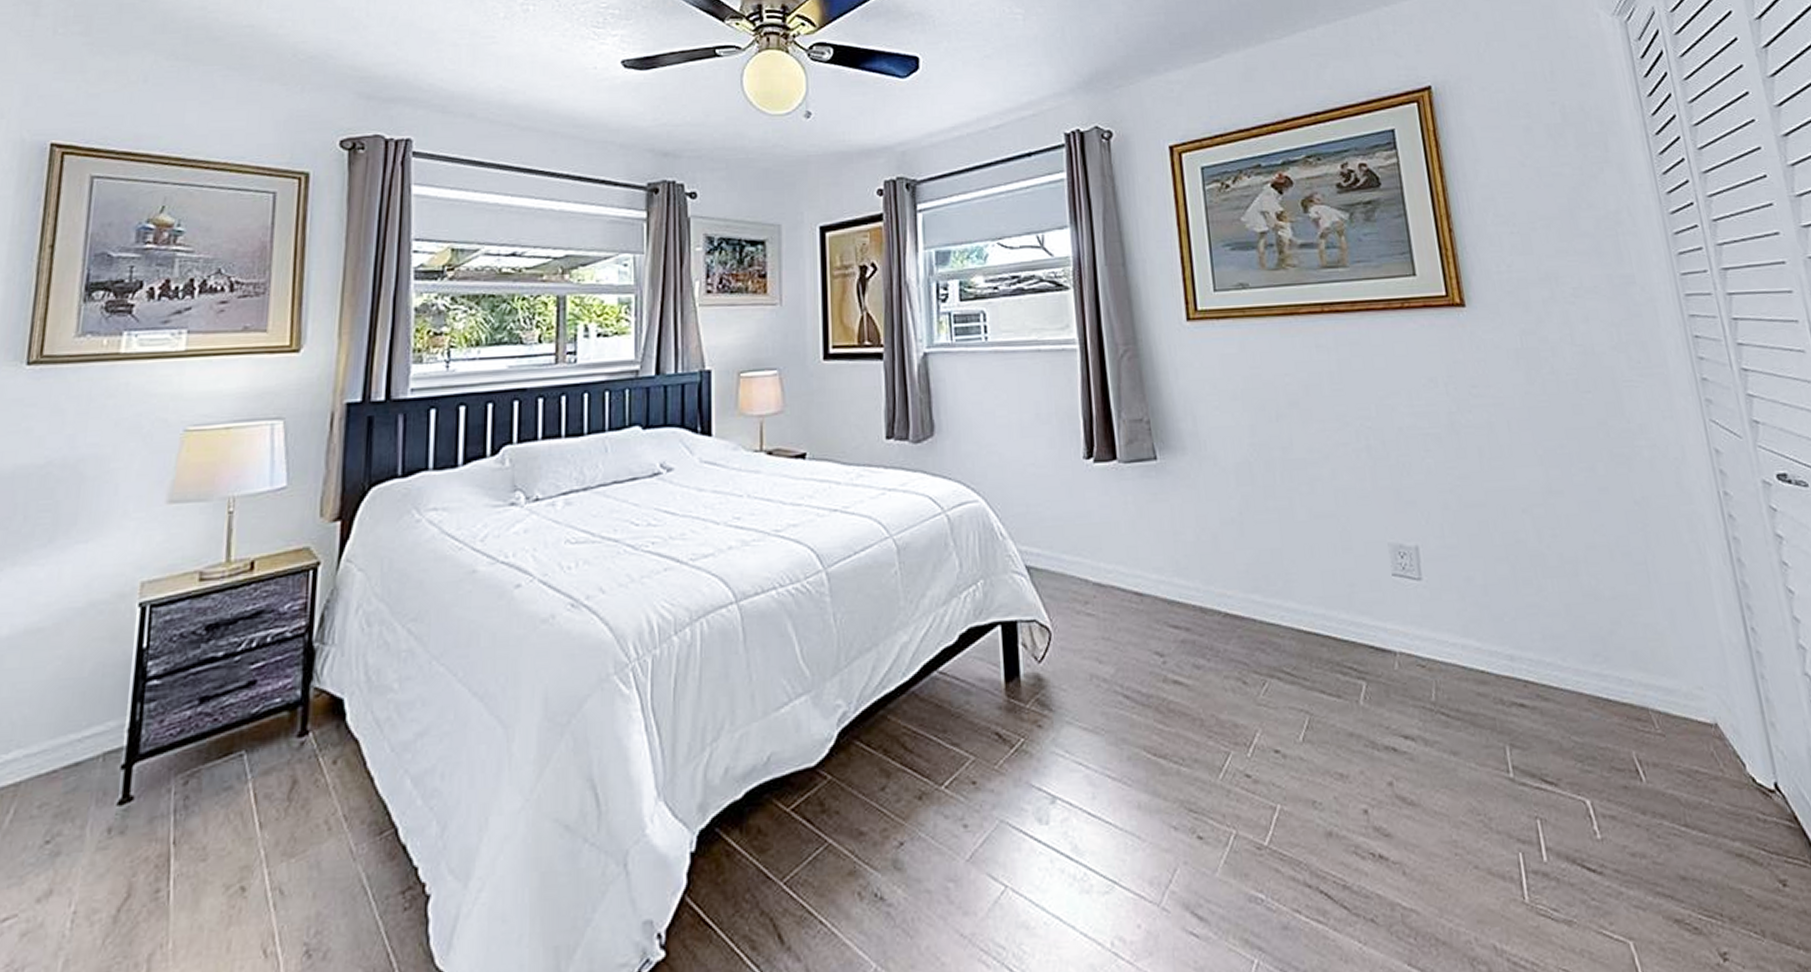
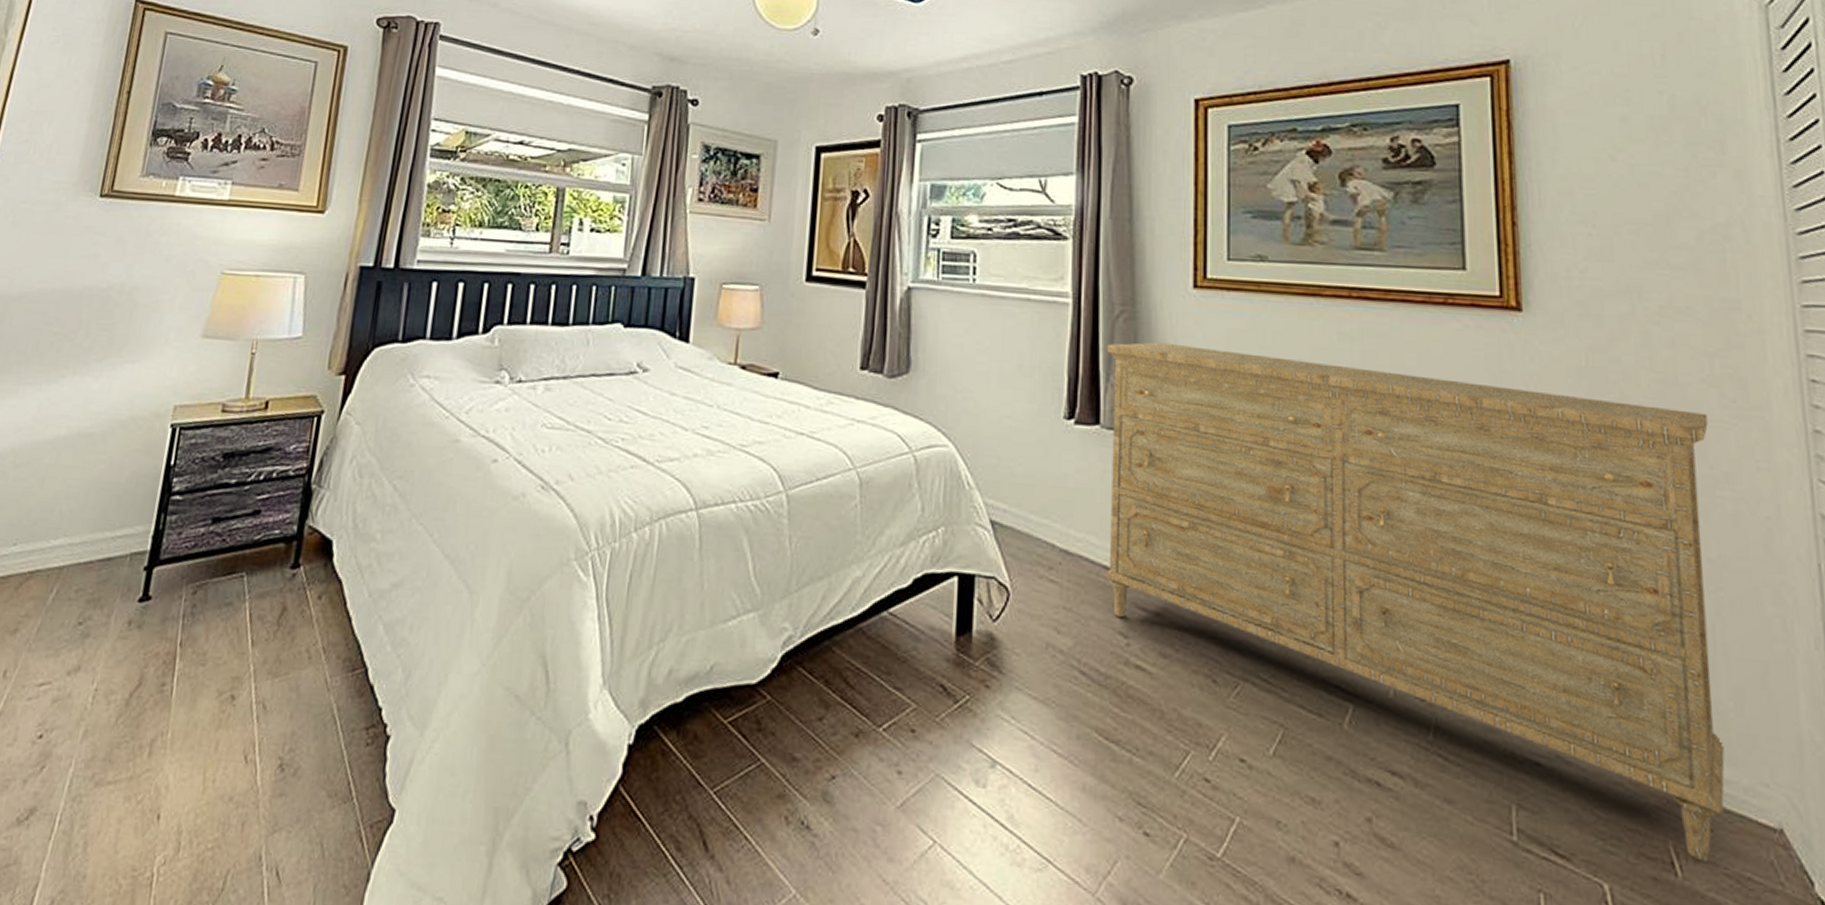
dresser: none [1116,374,1671,764] -> present [1103,342,1725,862]

